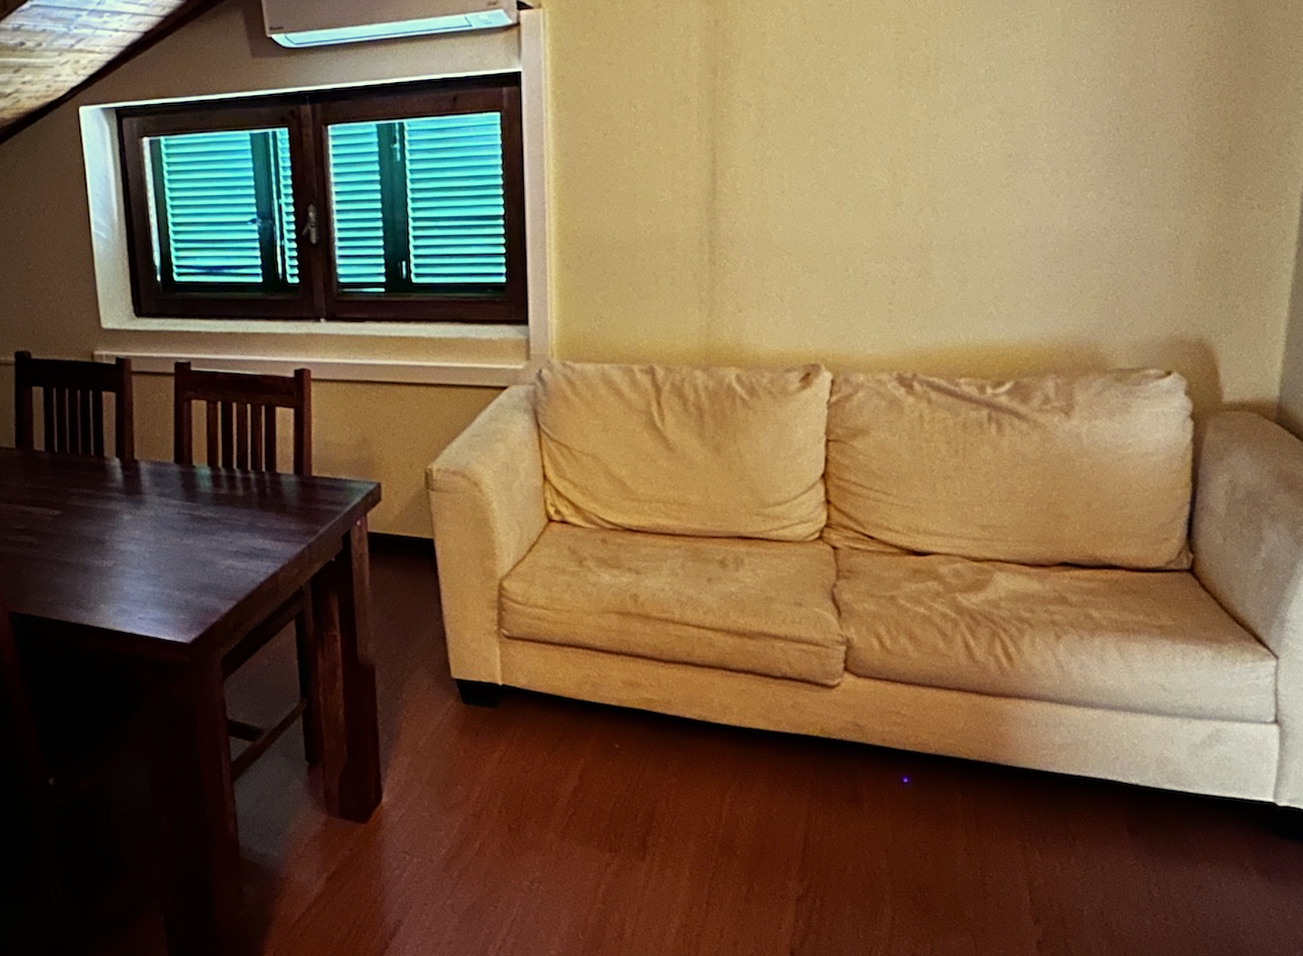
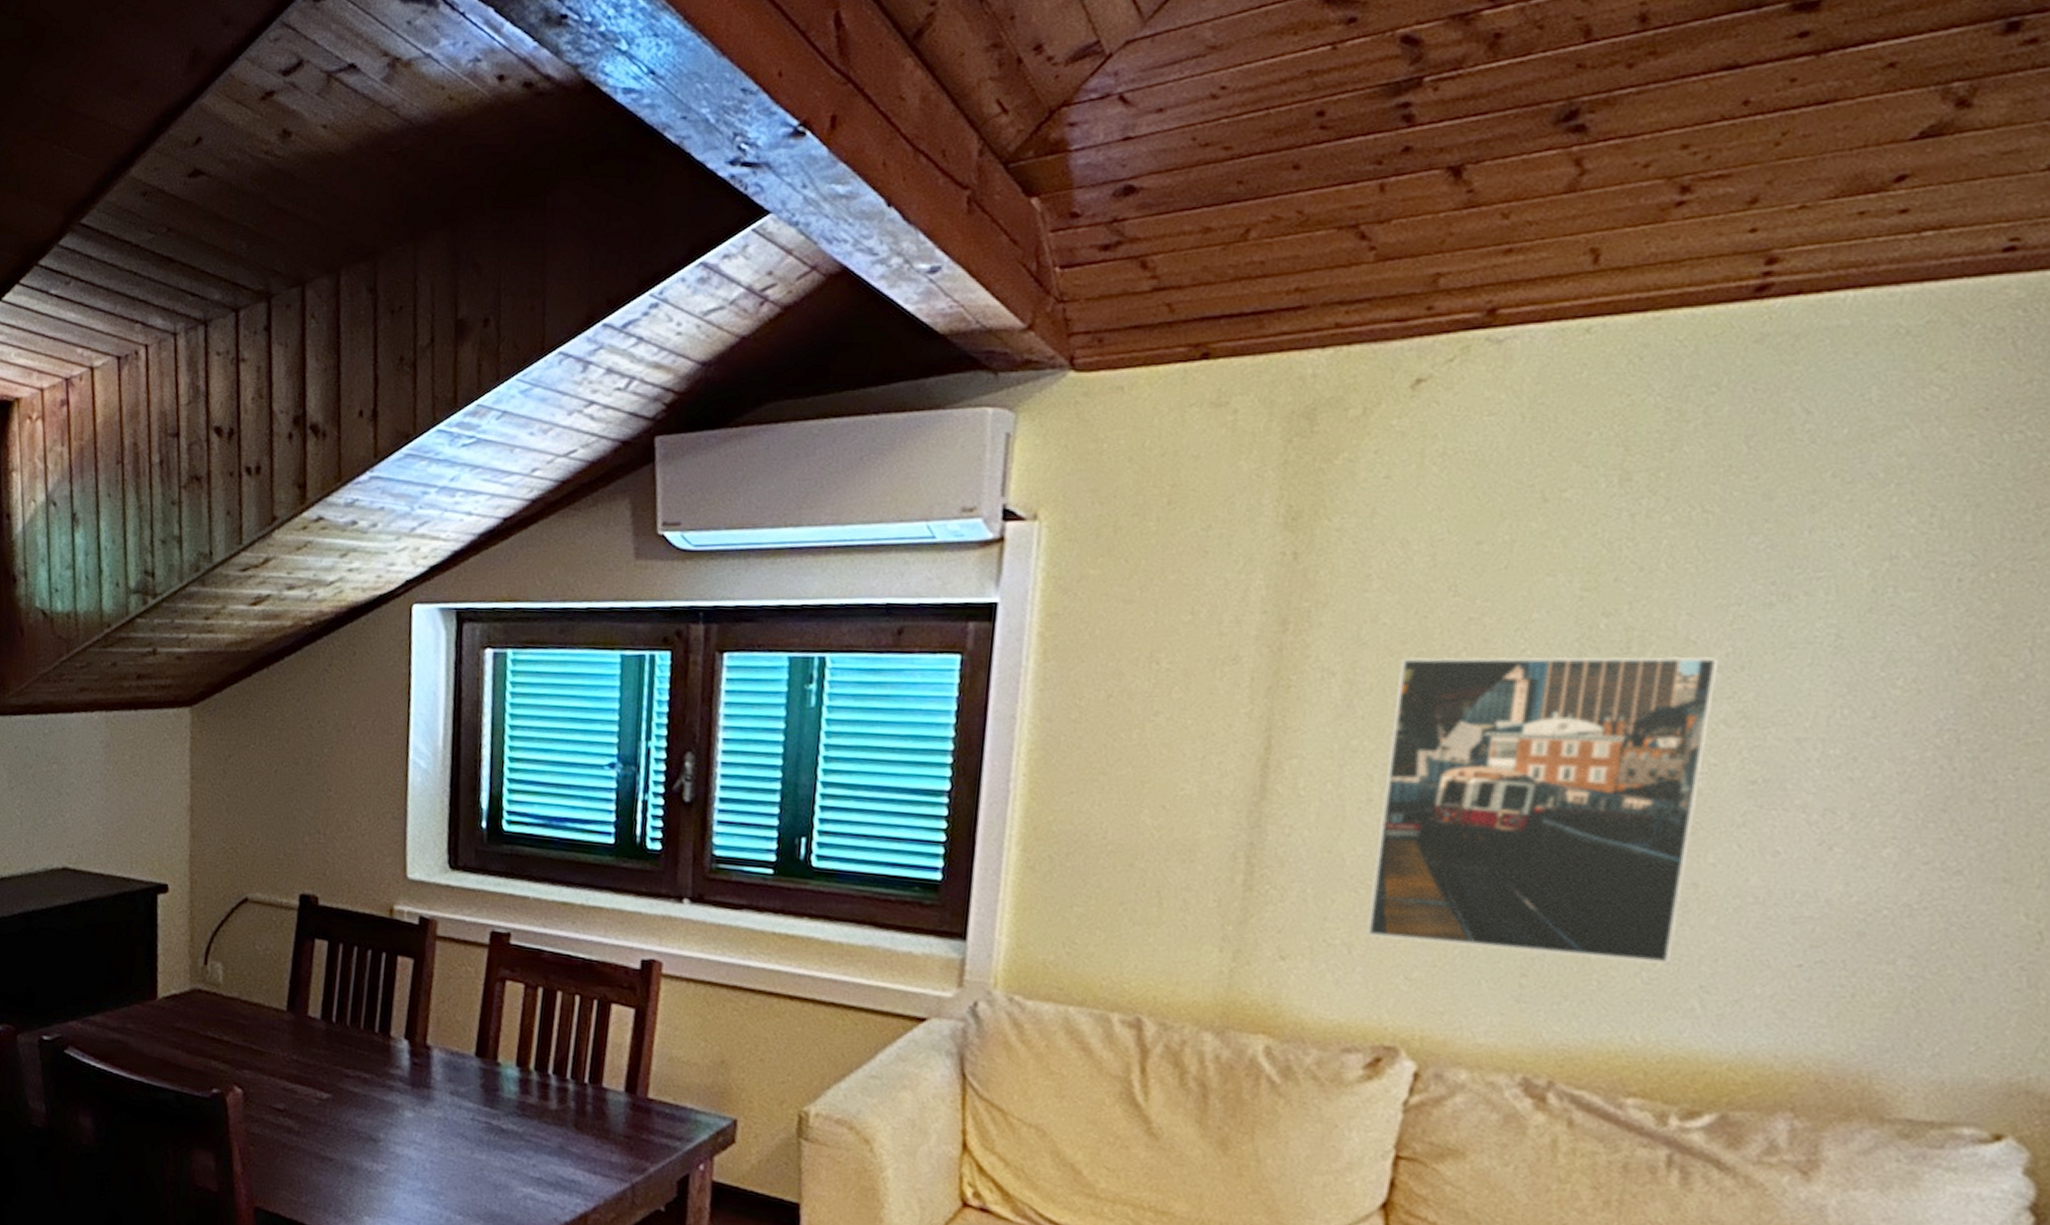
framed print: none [790,74,982,289] -> present [1366,656,1718,965]

